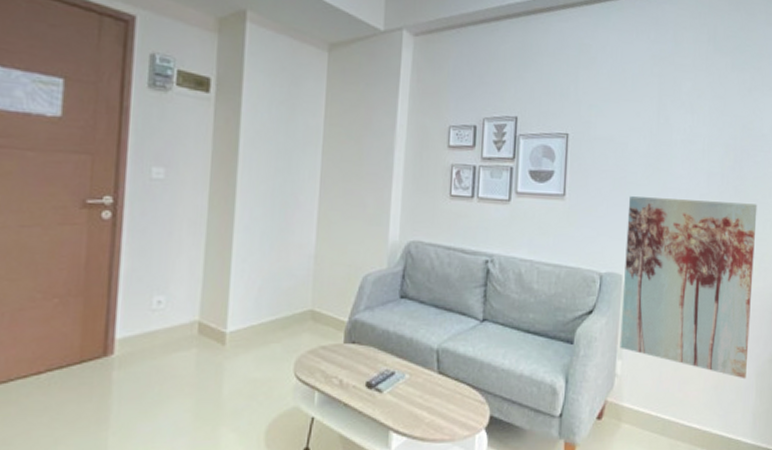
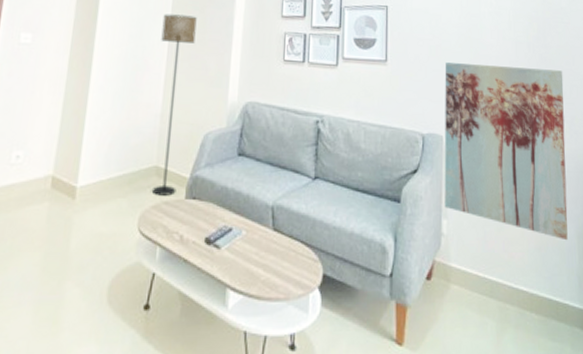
floor lamp: none [307,144,352,340] -> present [151,14,197,196]

